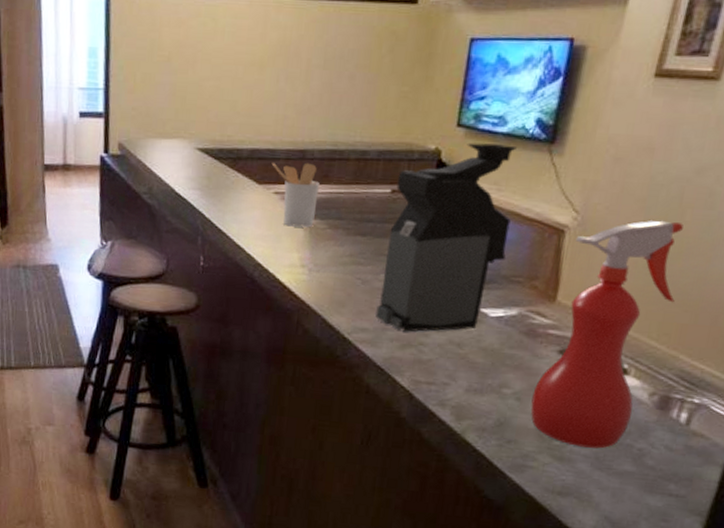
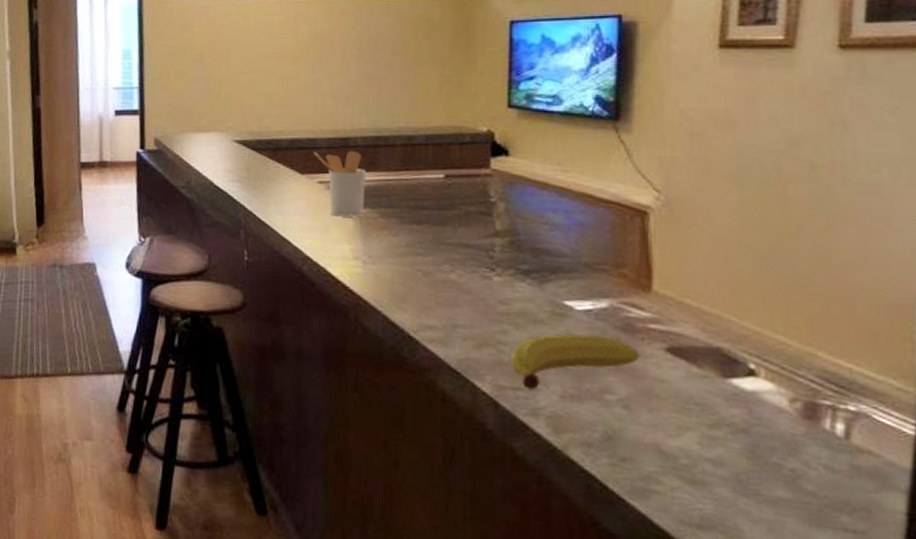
coffee maker: present [375,142,517,332] -> none [443,123,584,329]
fruit: none [428,337,537,385] -> present [511,334,640,390]
spray bottle: present [530,220,683,449] -> none [643,197,796,469]

